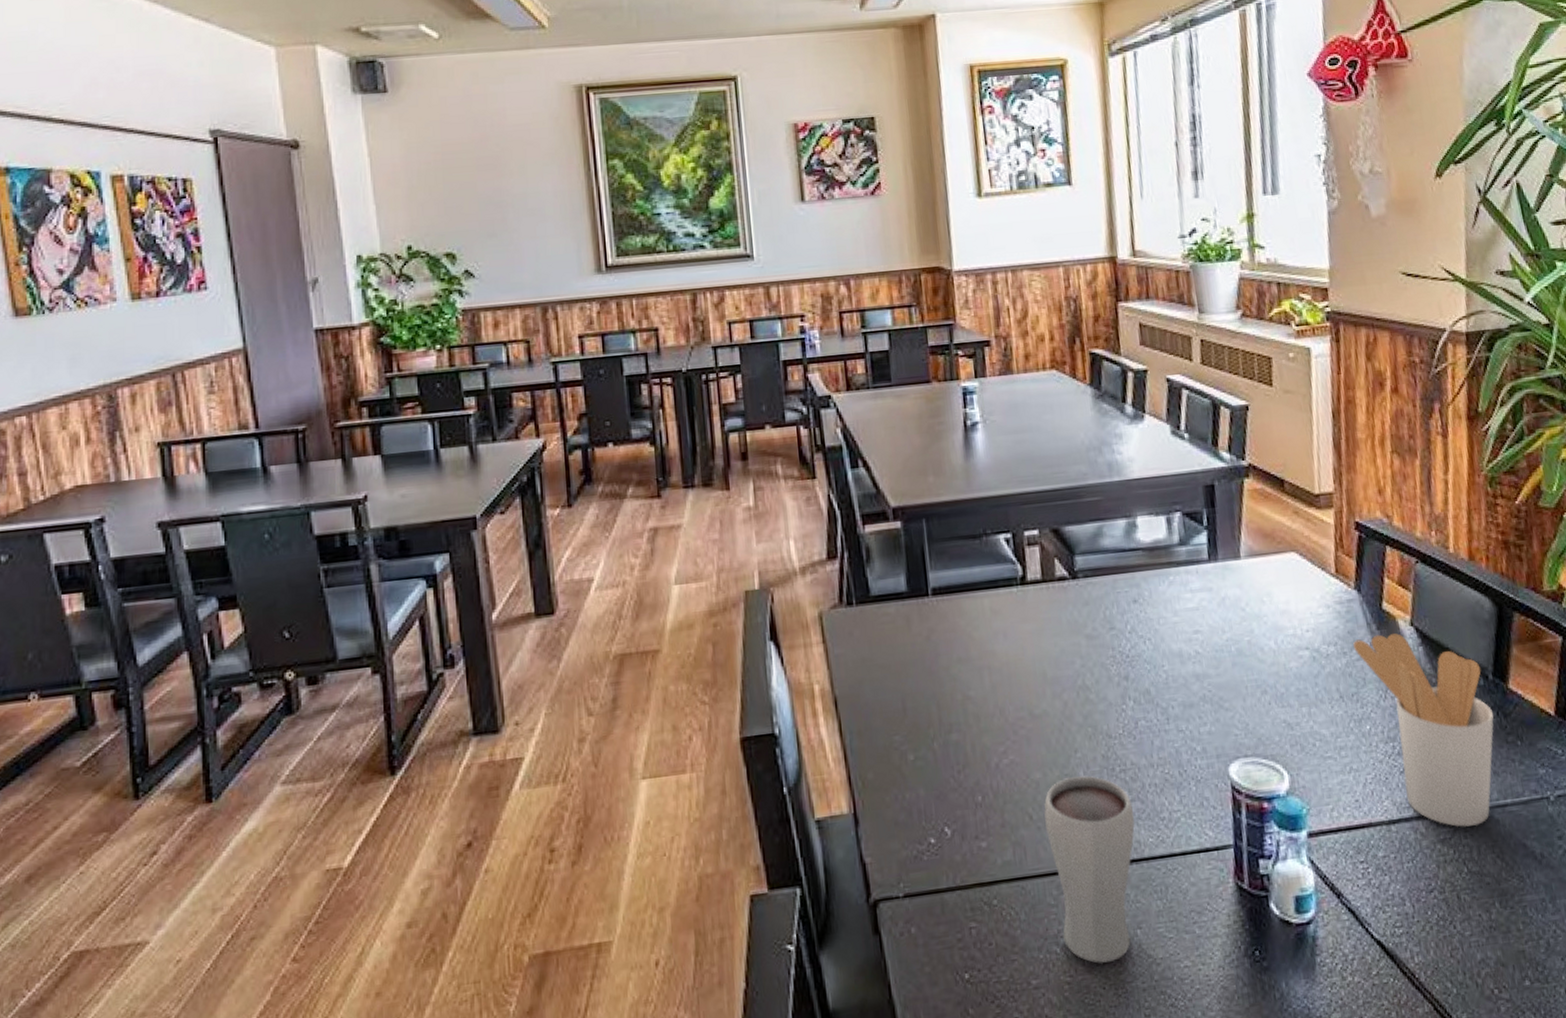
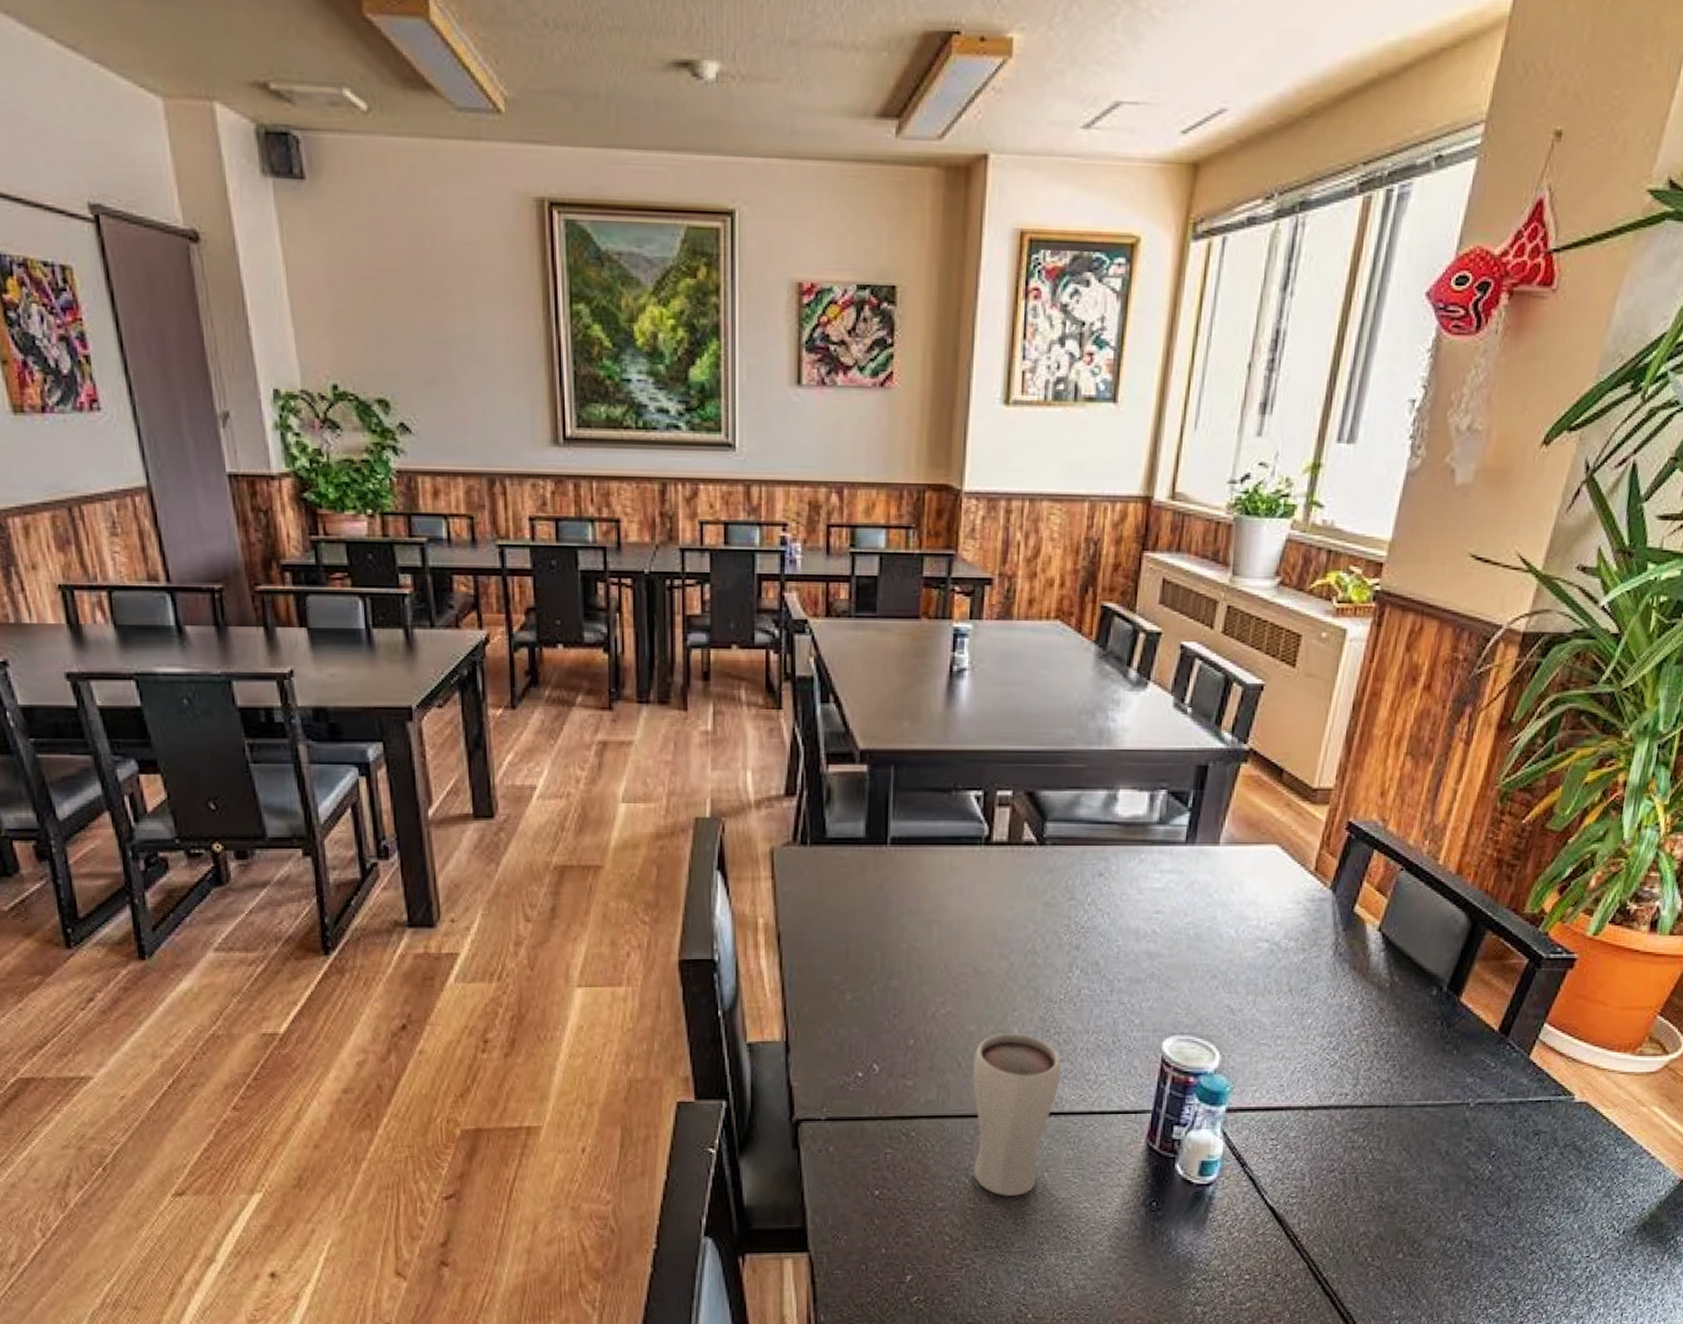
utensil holder: present [1353,633,1494,828] -> none [1315,935,1438,1120]

